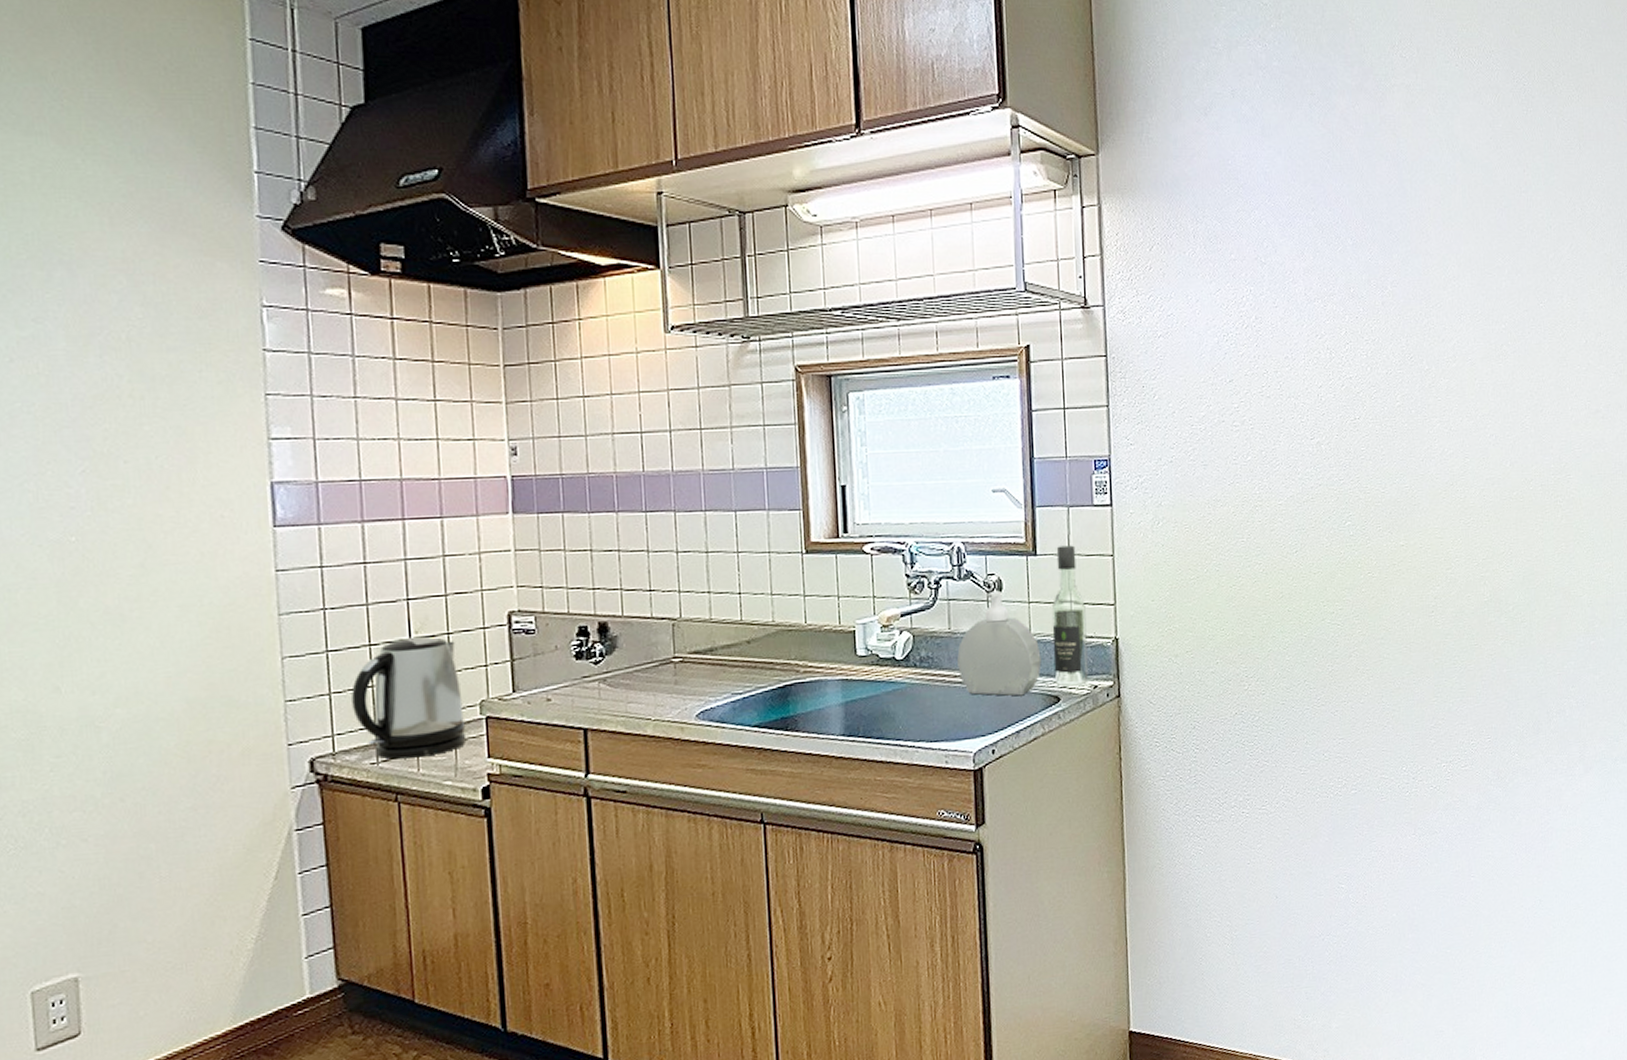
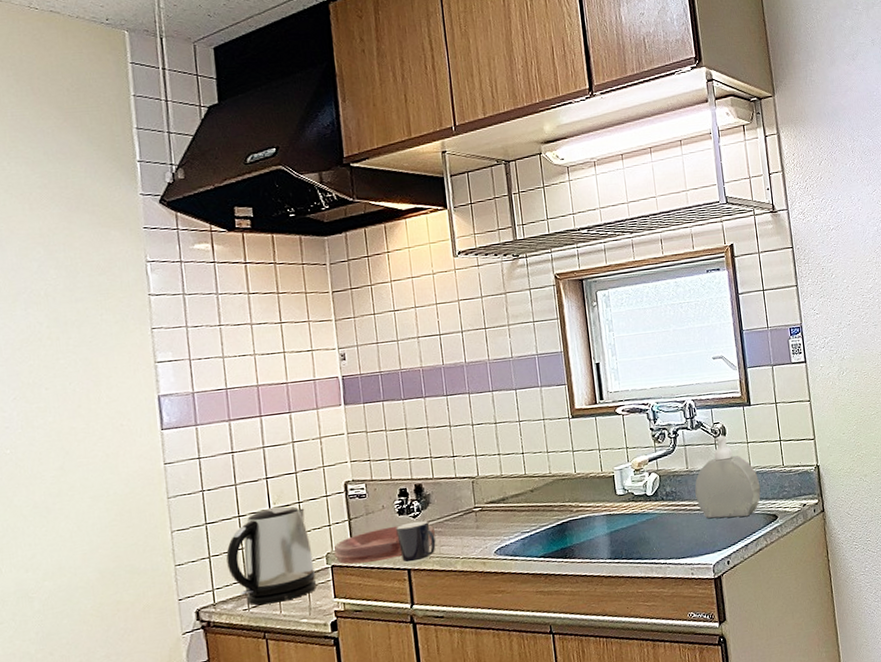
dish: none [490,672,621,718] -> present [334,524,435,565]
mug: none [571,668,622,723] -> present [396,520,436,565]
bottle: present [1052,545,1089,688] -> none [765,395,799,507]

